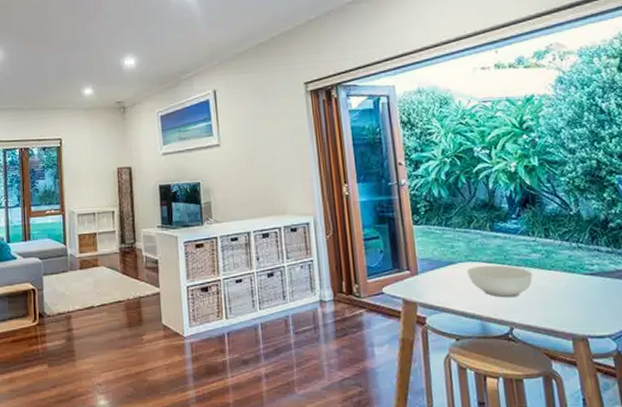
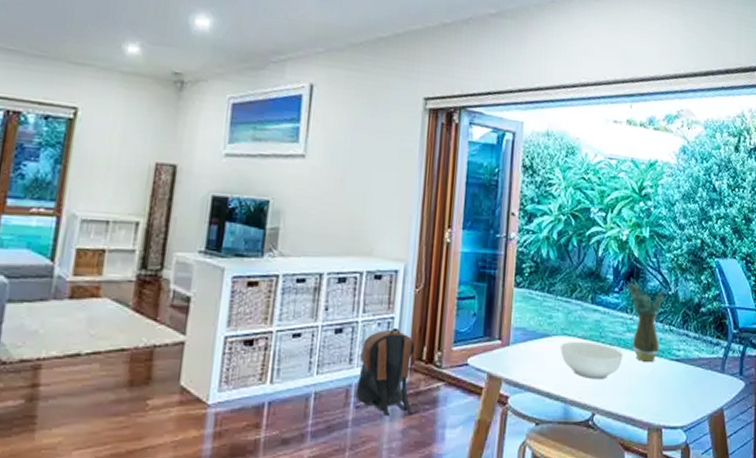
backpack: none [291,268,342,340] -> present [355,327,415,417]
vase: none [524,207,570,278] -> present [627,281,664,362]

